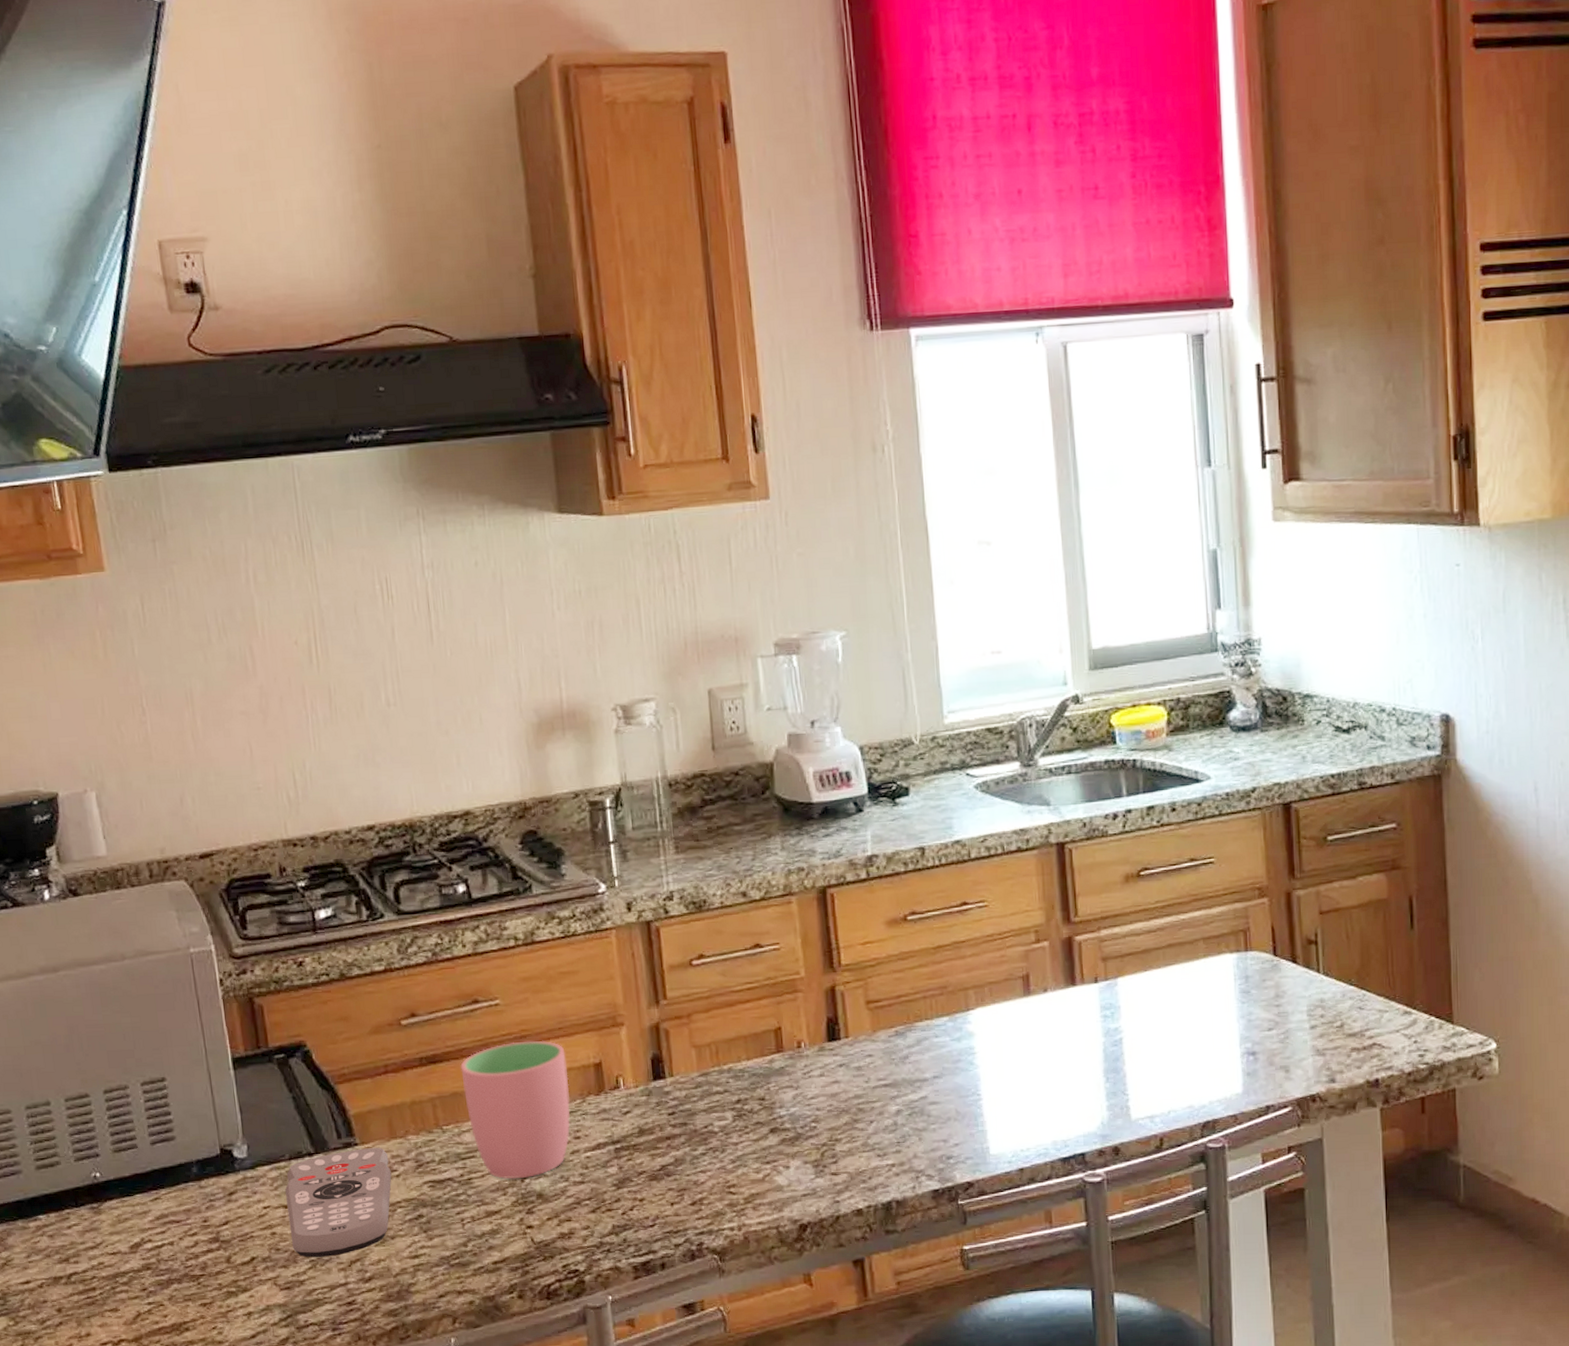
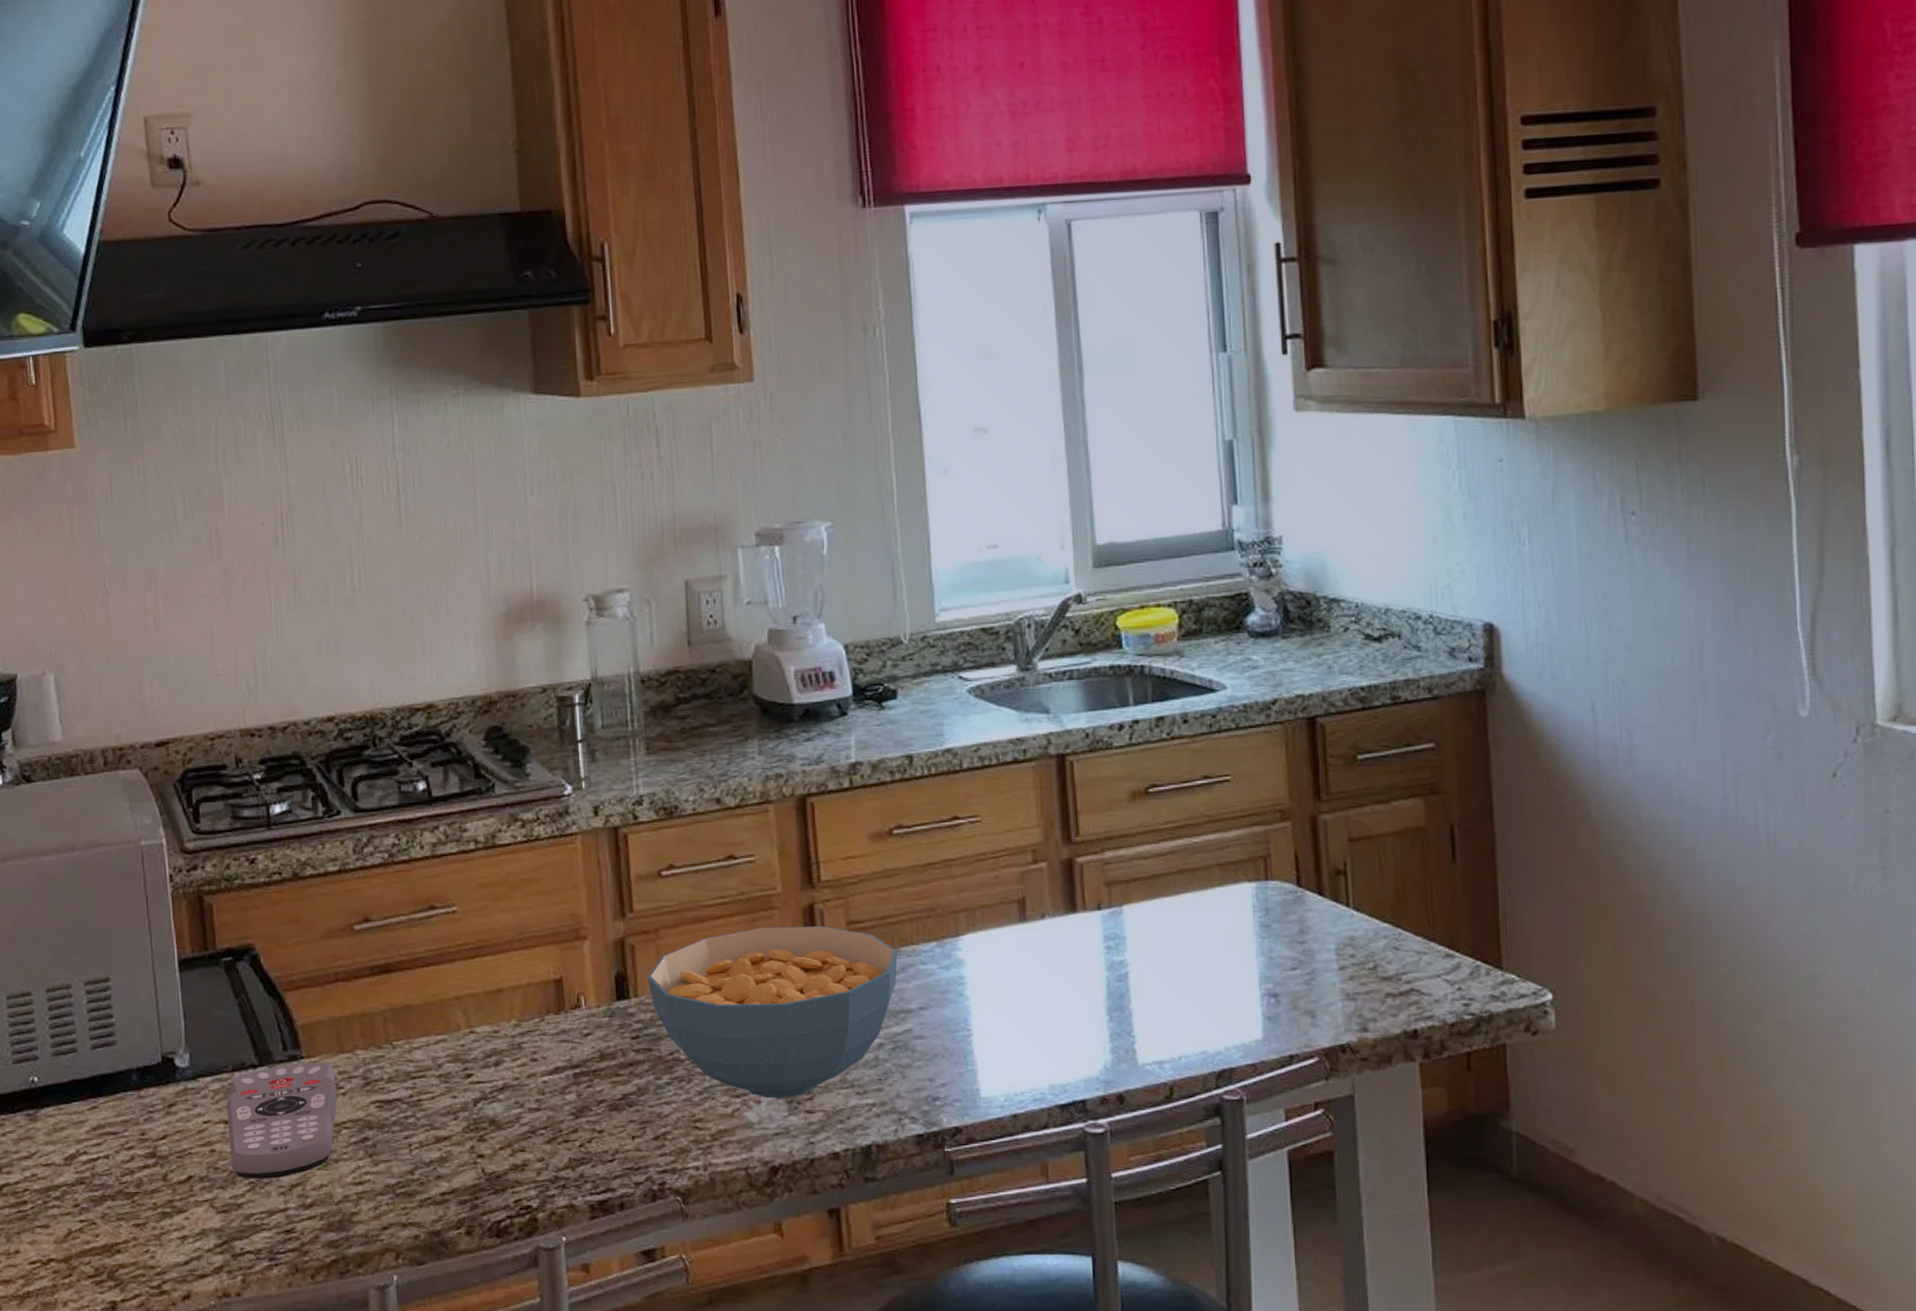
cup: present [460,1040,570,1180] -> none [414,952,528,1103]
cereal bowl: none [681,1005,914,1164] -> present [647,925,898,1099]

